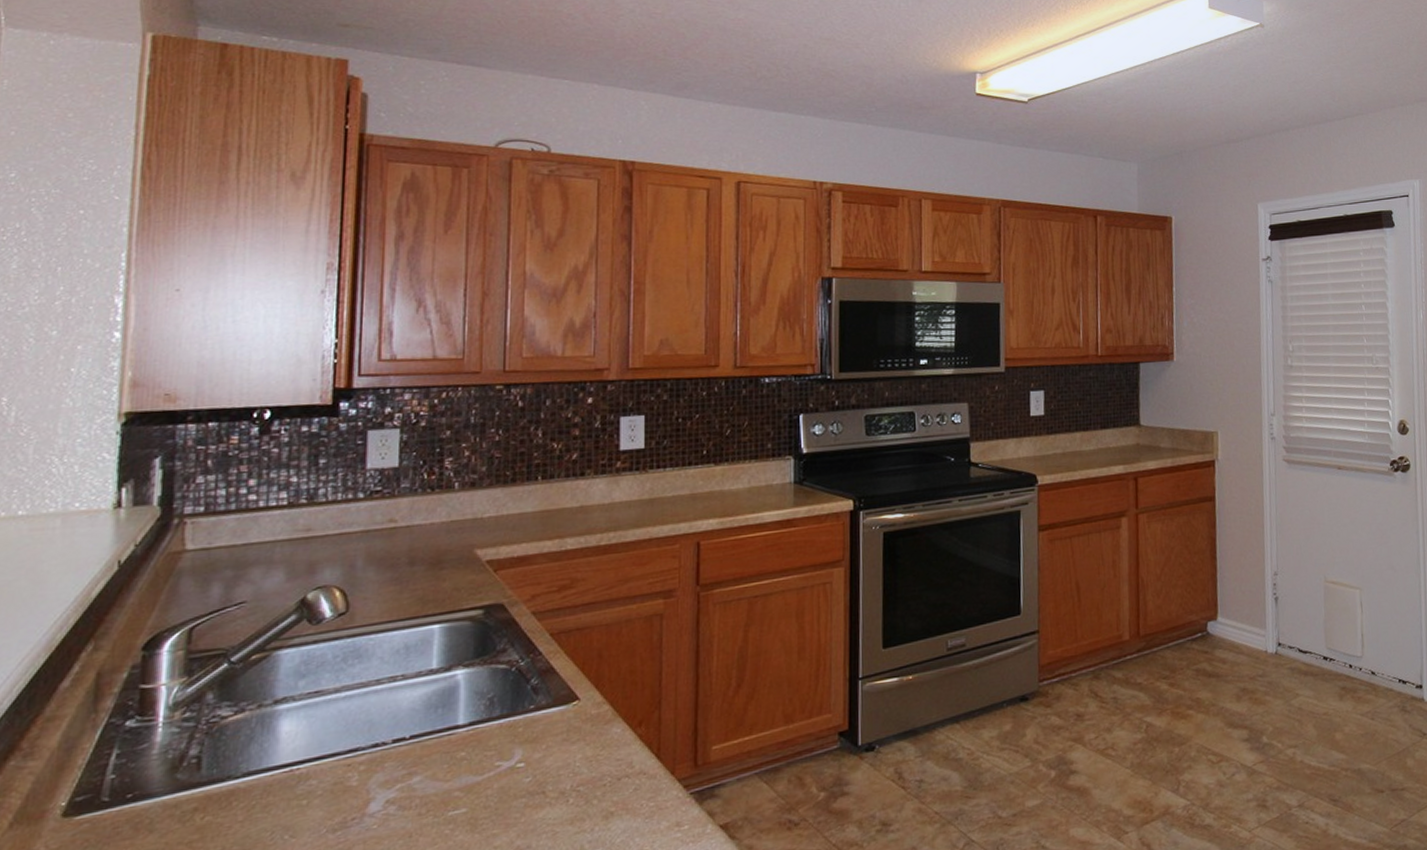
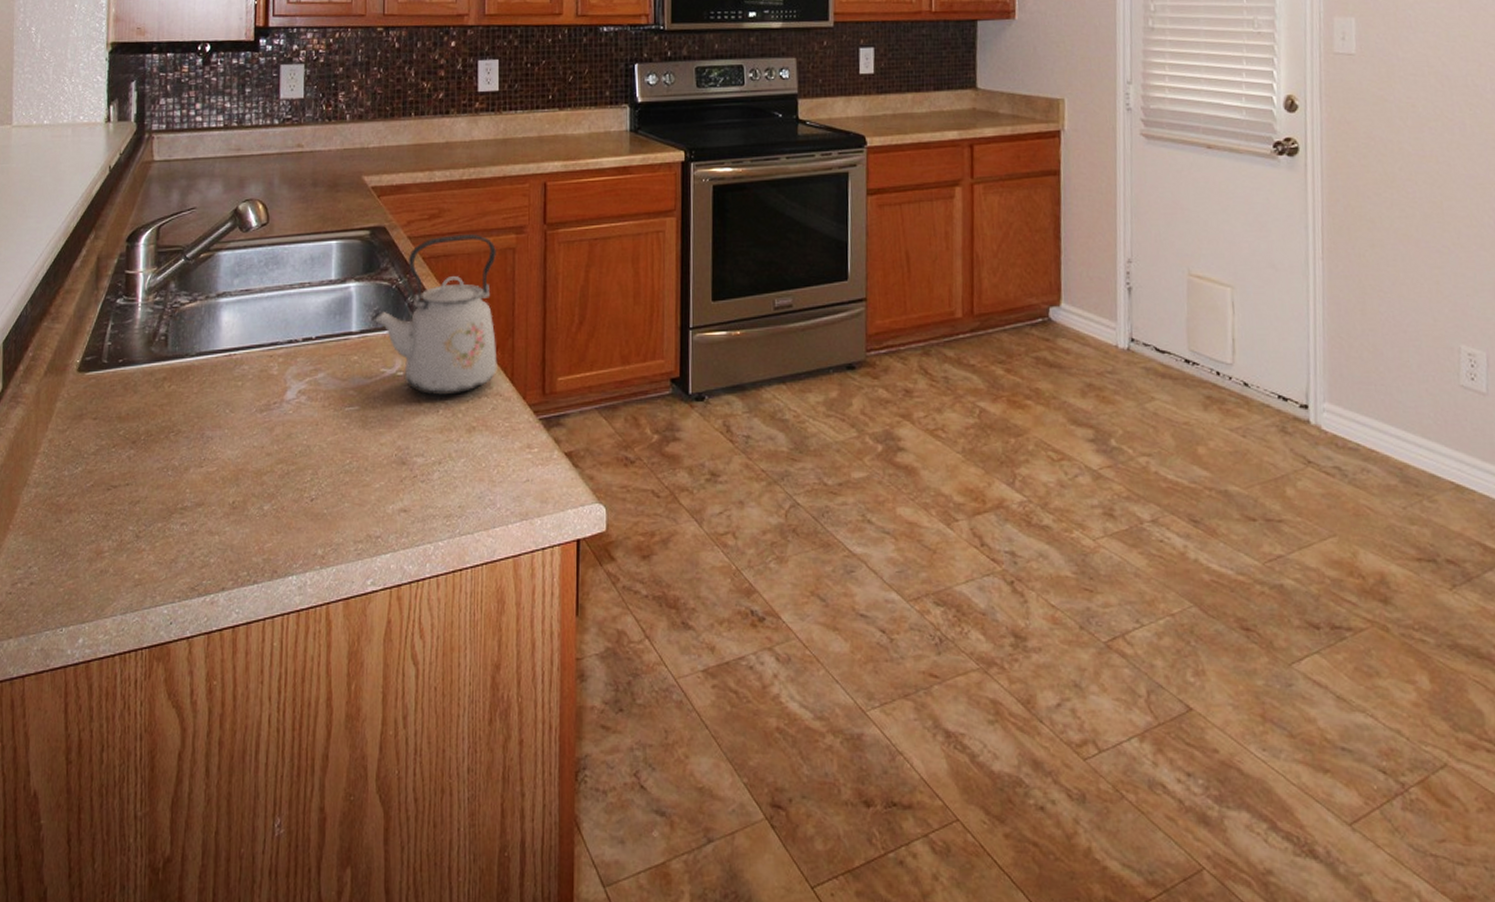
kettle: none [484,602,641,785] -> present [371,233,497,396]

